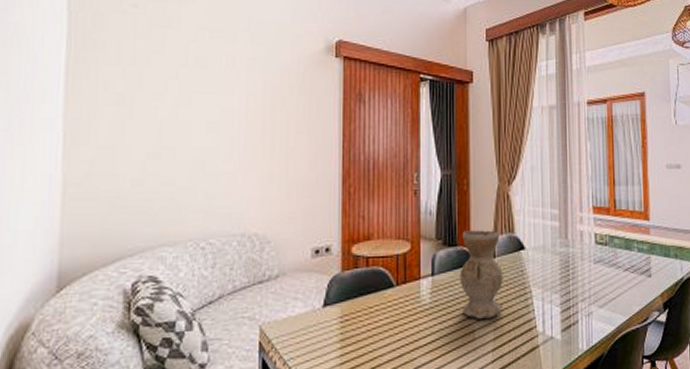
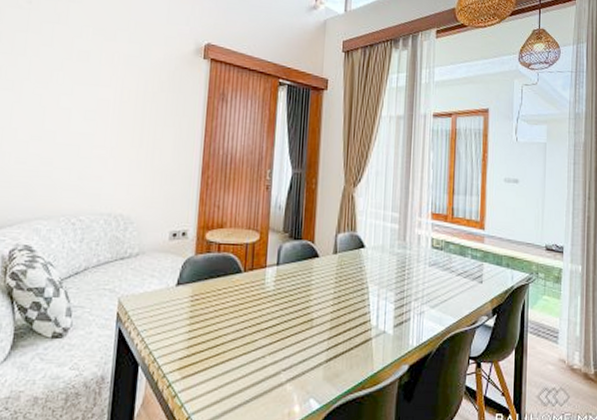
vase: present [459,230,503,320] -> none [302,226,343,310]

